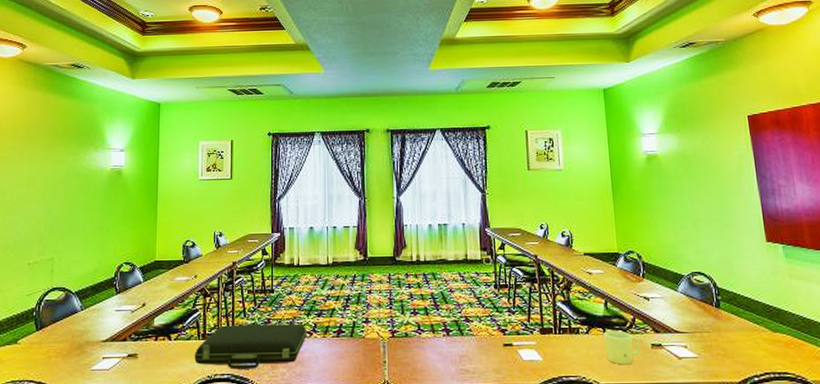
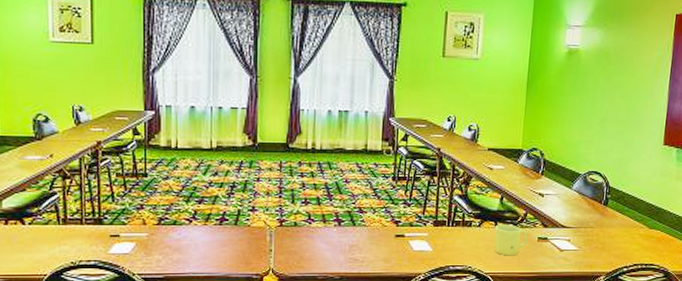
briefcase: present [194,323,308,370] -> none [54,210,187,256]

